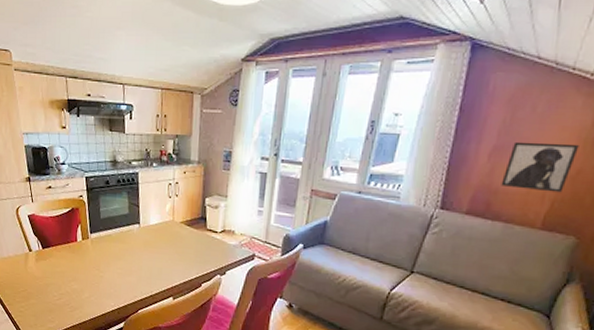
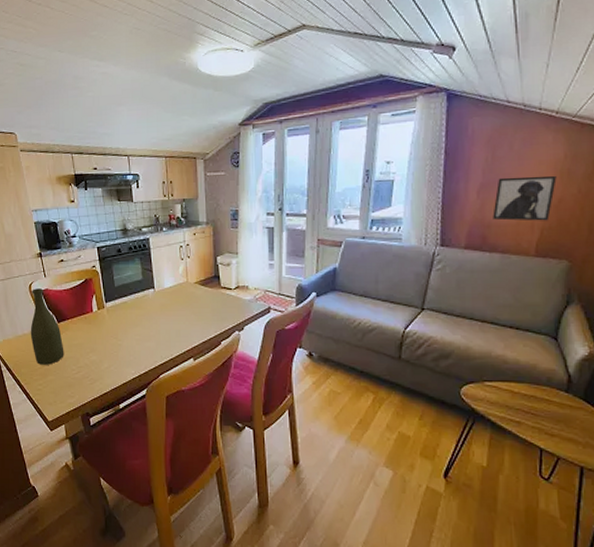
bottle: none [15,212,47,289] -> present [30,288,64,365]

